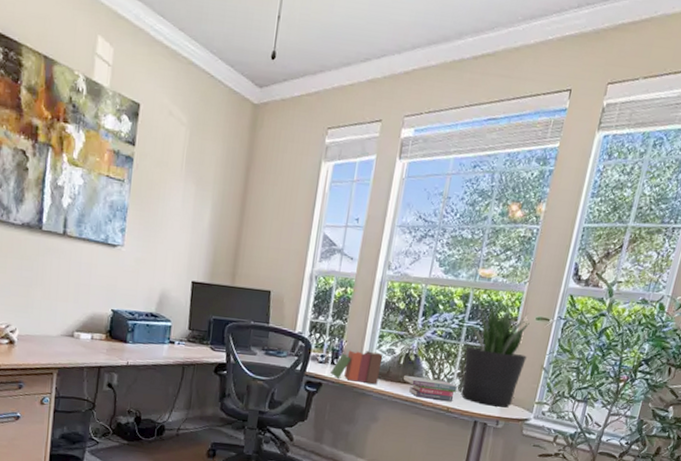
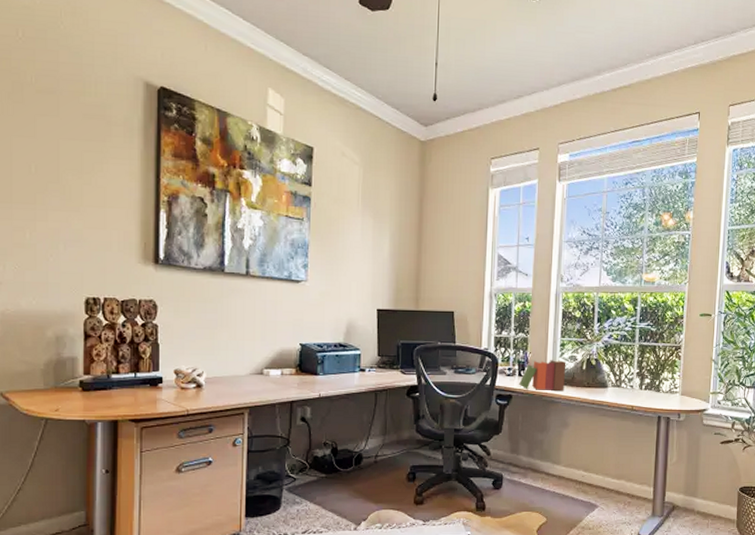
books: present [403,375,457,401] -> none [588,379,638,400]
planter: present [460,302,530,408] -> none [640,303,696,400]

